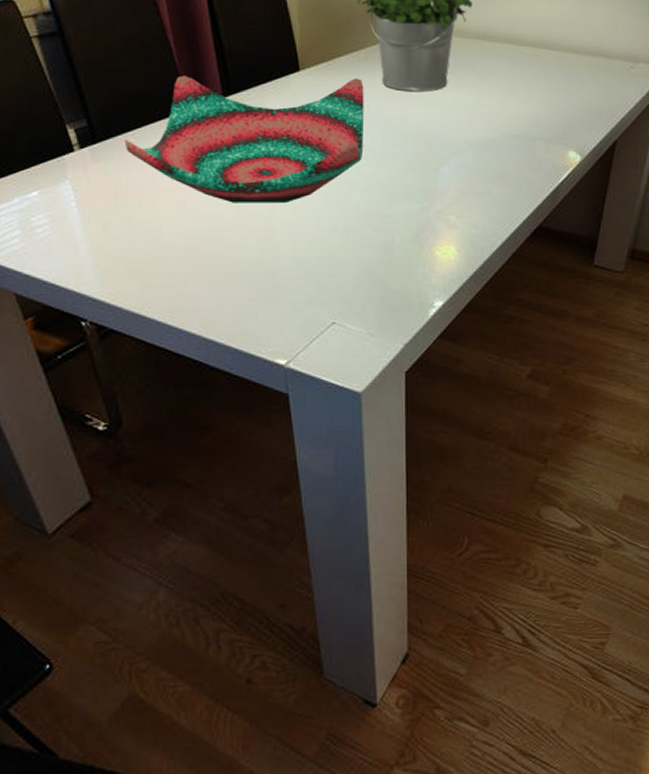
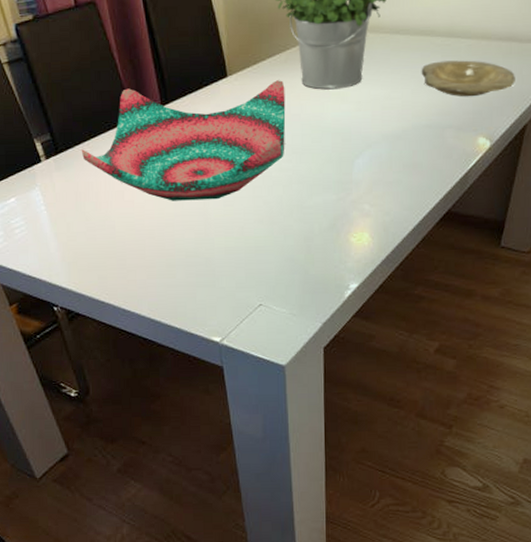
plate: none [509,71,604,110] -> present [421,60,515,97]

